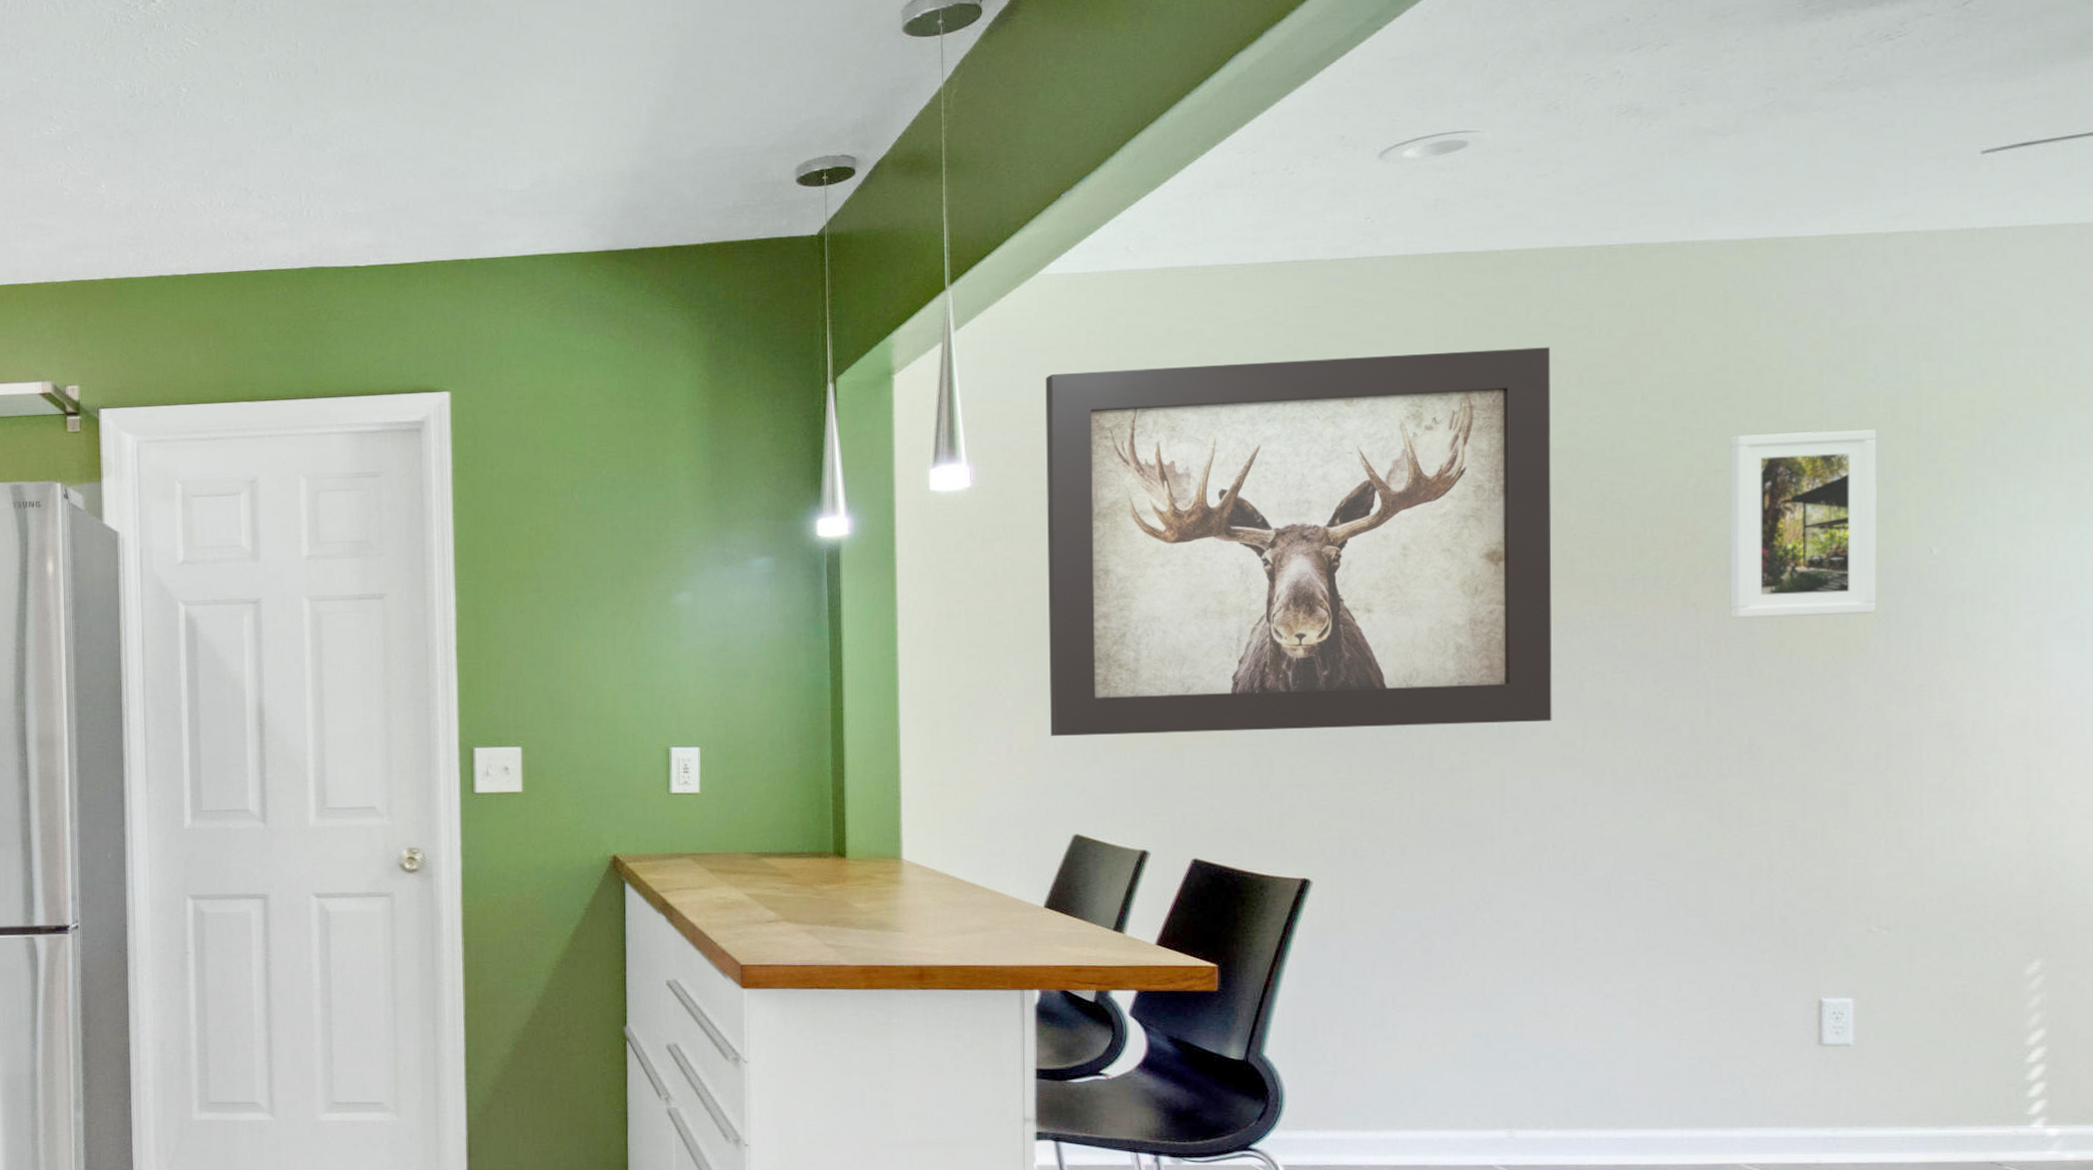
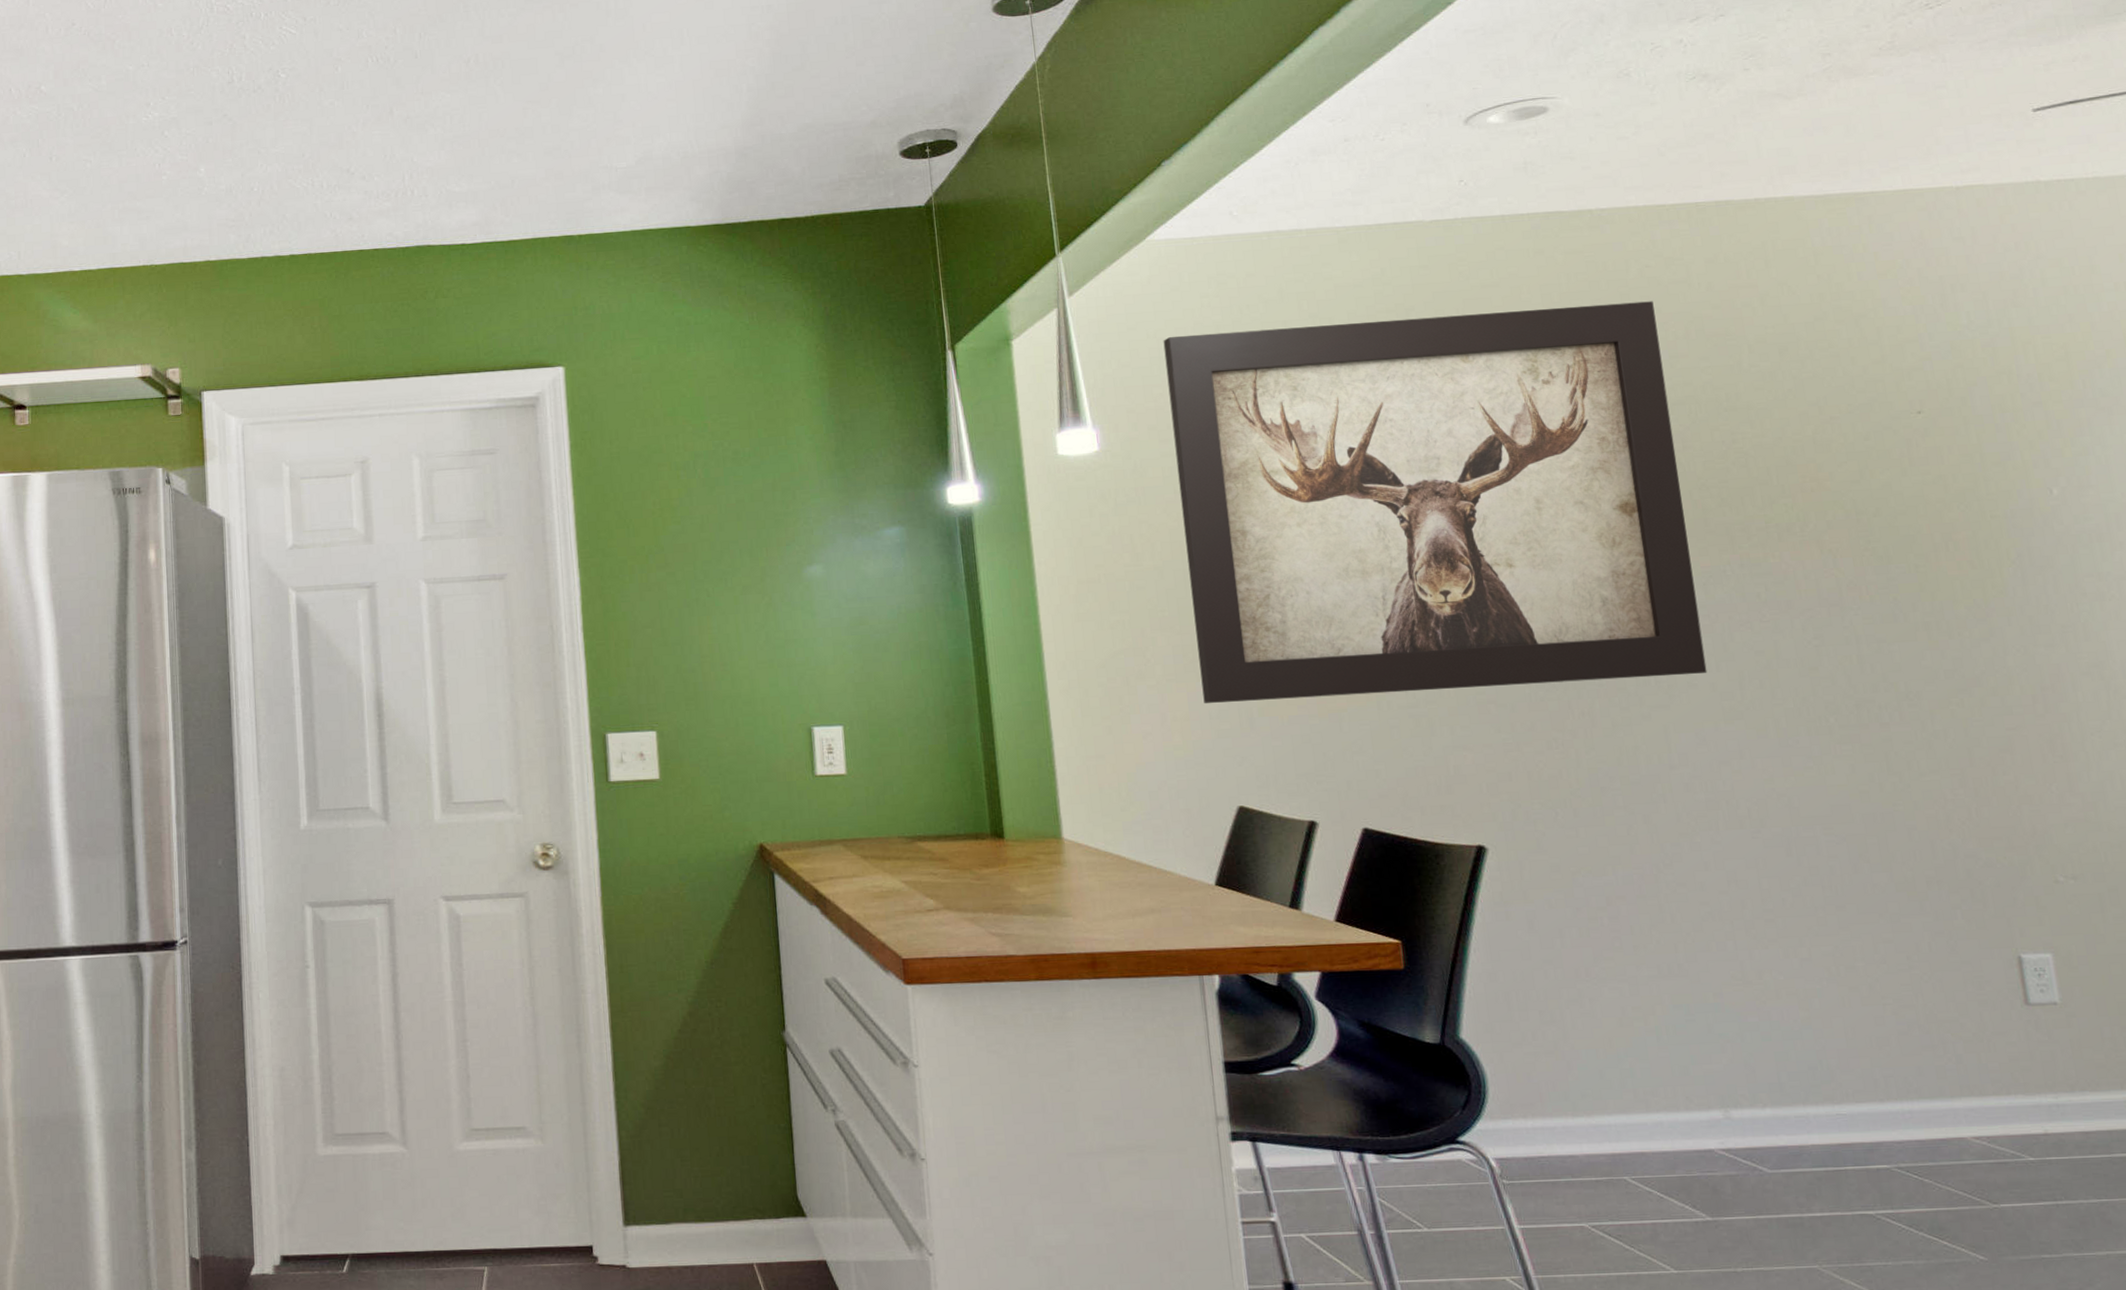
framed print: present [1729,429,1877,619] -> none [1840,374,2008,565]

